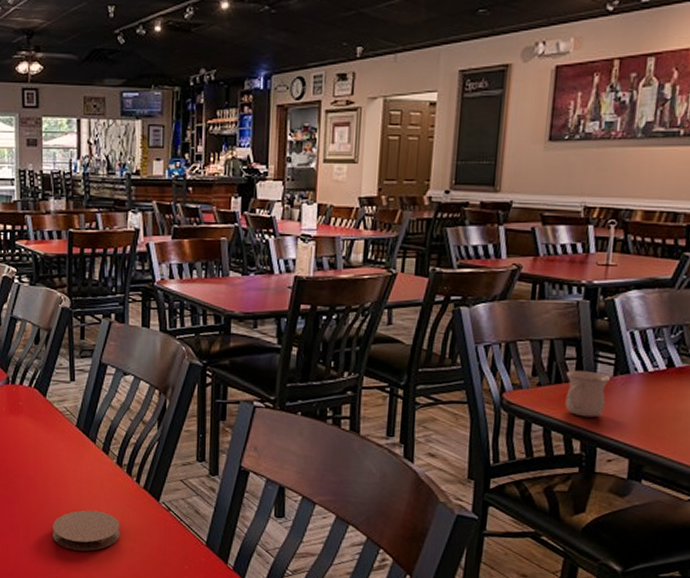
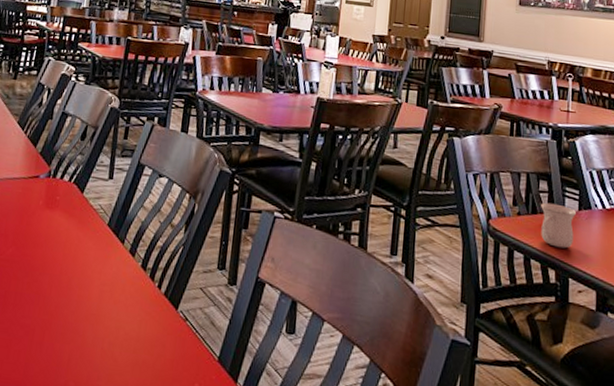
coaster: present [52,510,120,552] -> none [66,315,137,363]

